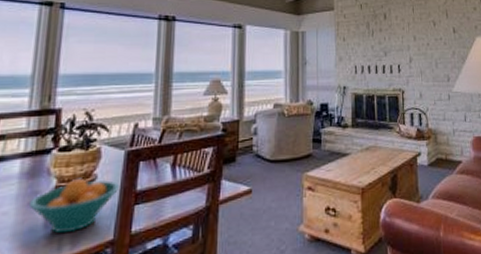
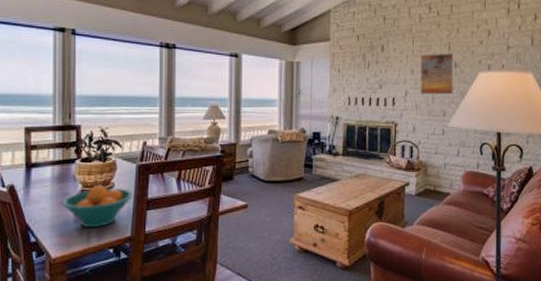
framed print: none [421,19,455,60] -> present [420,53,454,95]

